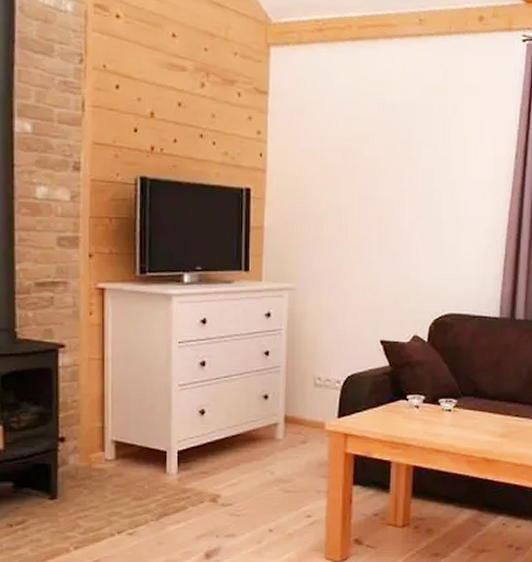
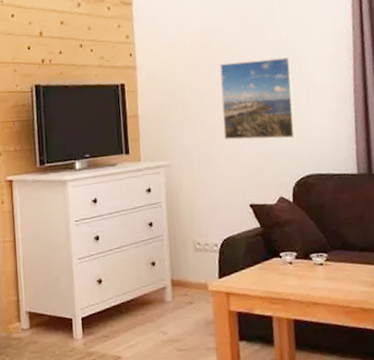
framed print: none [360,178,444,272] -> present [220,57,297,140]

